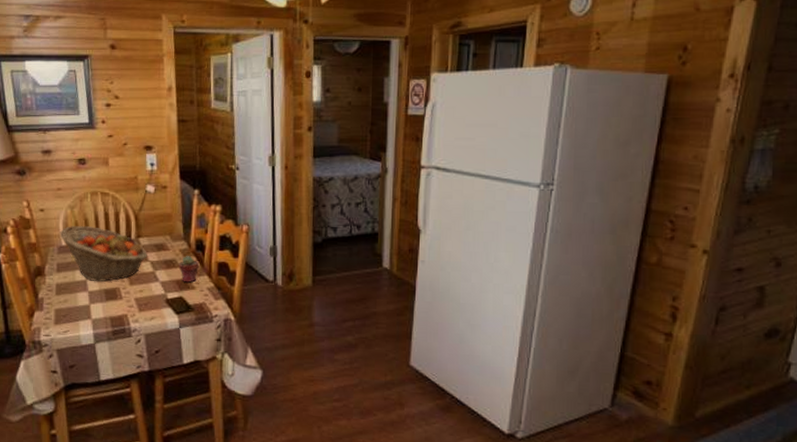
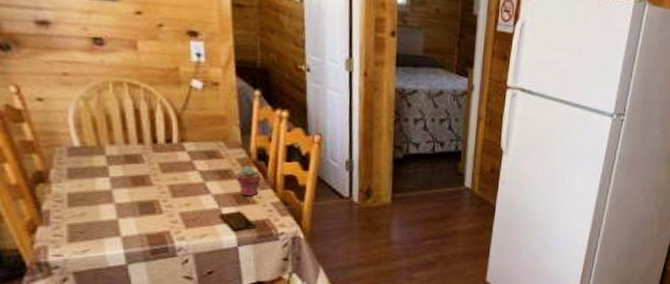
fruit basket: present [59,225,147,282] -> none [69,122,195,193]

